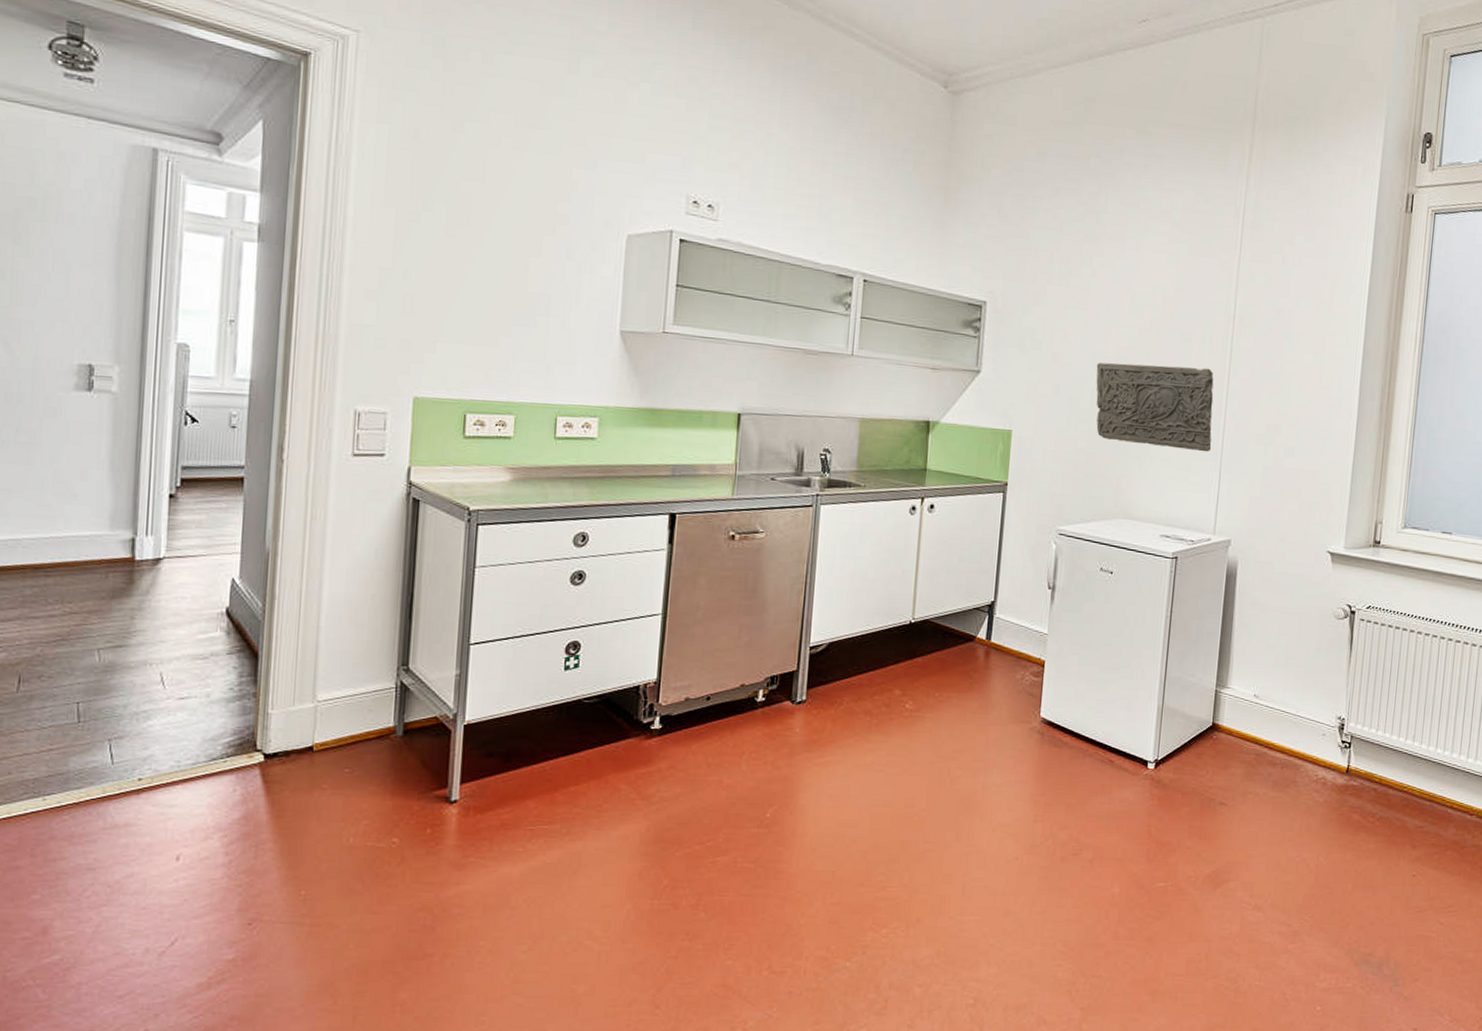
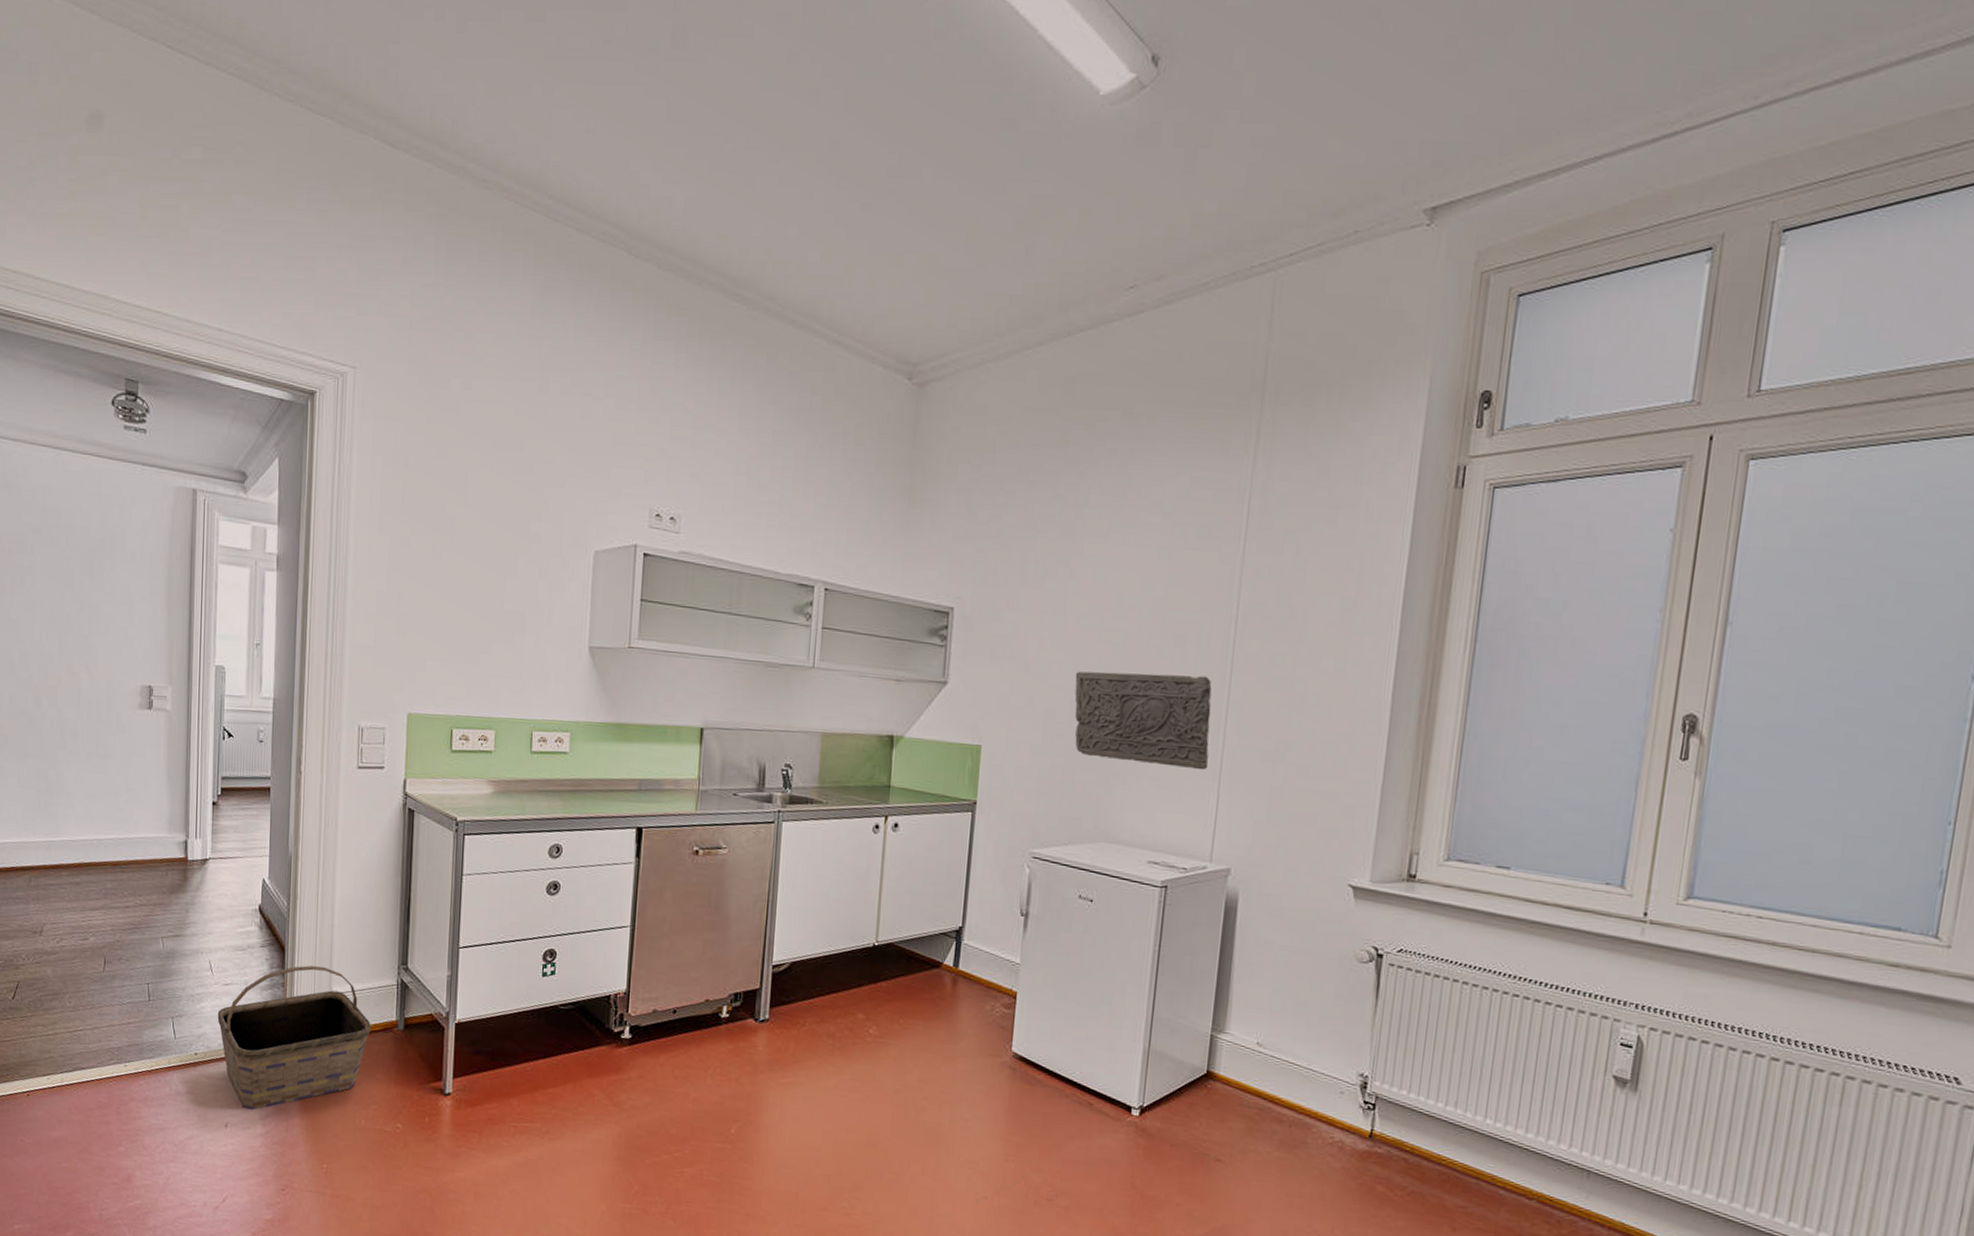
basket: none [169,672,363,837] -> present [217,965,371,1110]

